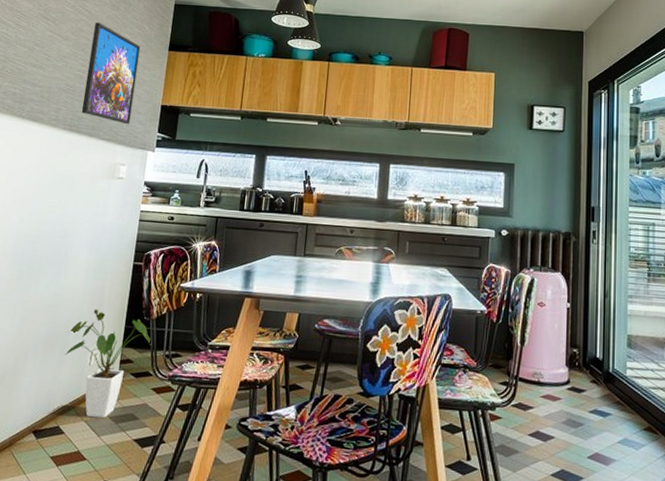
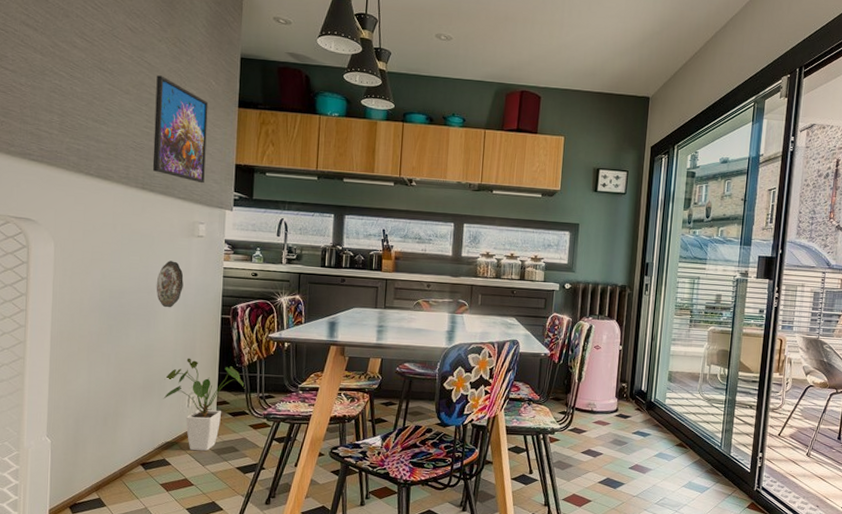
decorative plate: none [71,203,100,254] -> present [156,261,184,308]

